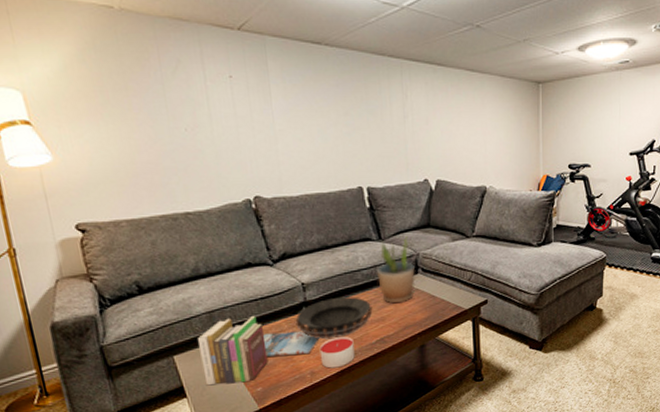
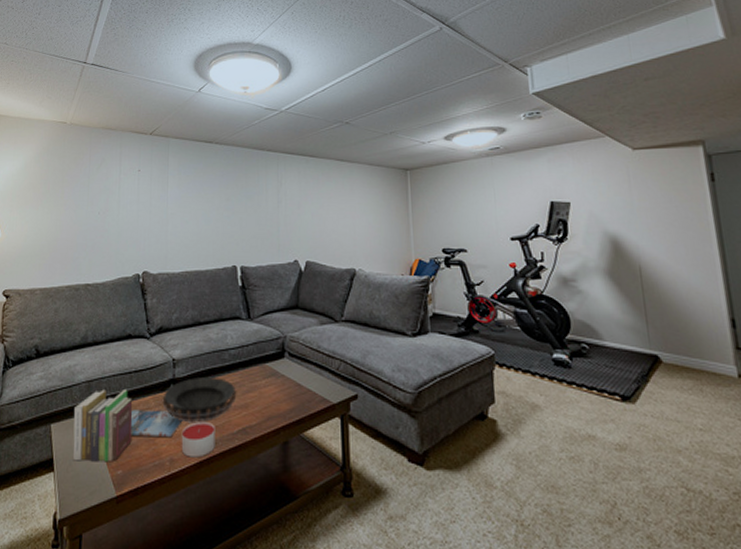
potted plant: present [375,237,416,304] -> none [243,317,281,389]

